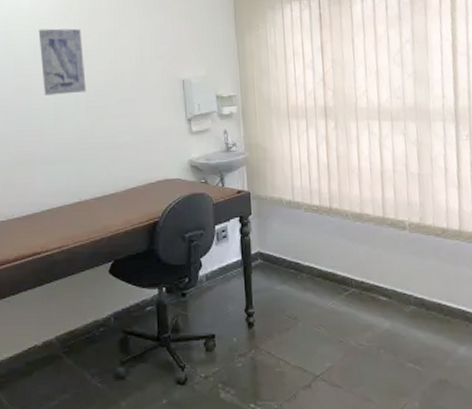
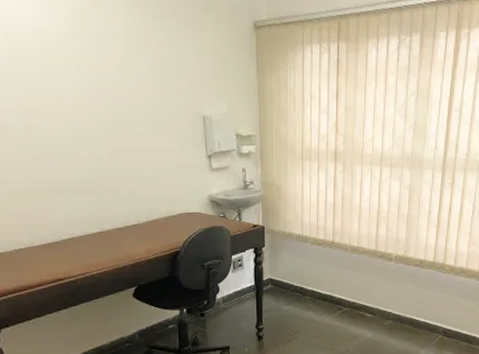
wall art: present [38,28,86,95] -> none [46,48,103,123]

